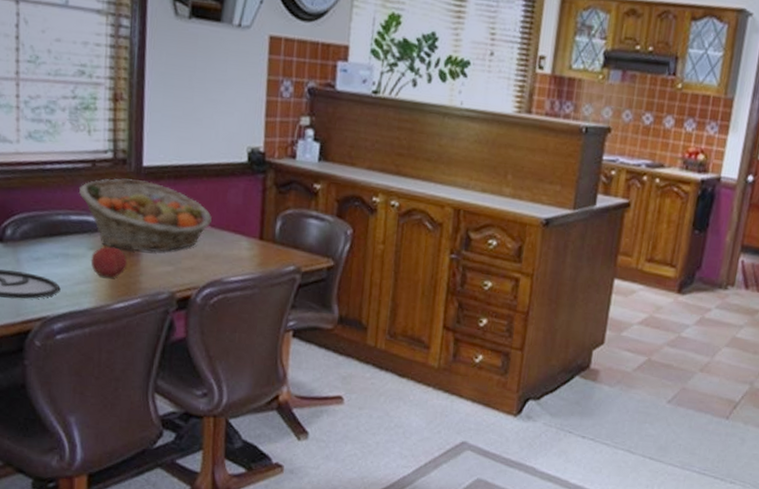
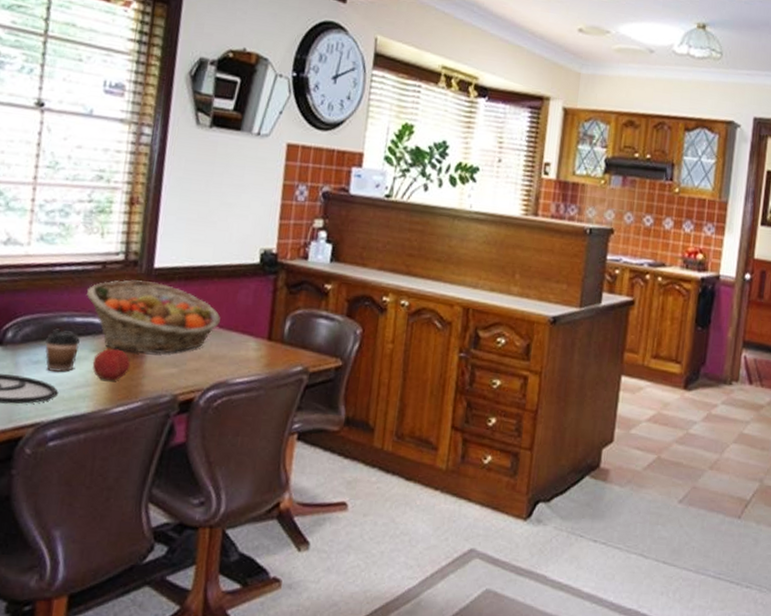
coffee cup: none [43,226,77,270] -> present [45,328,80,373]

